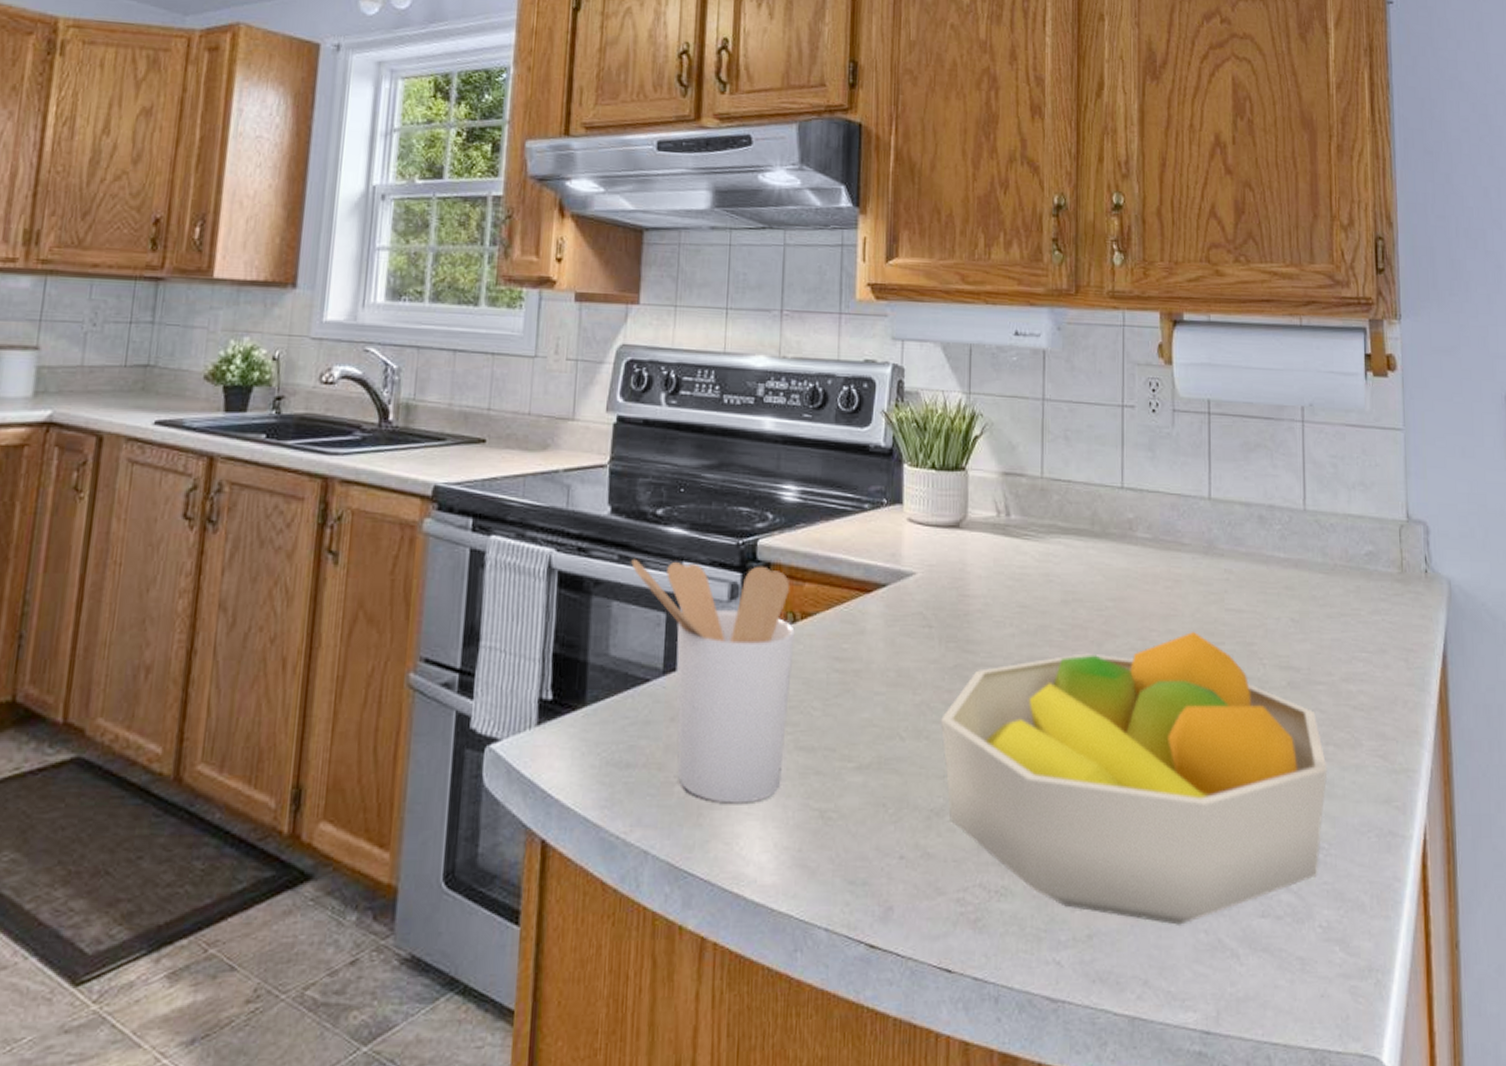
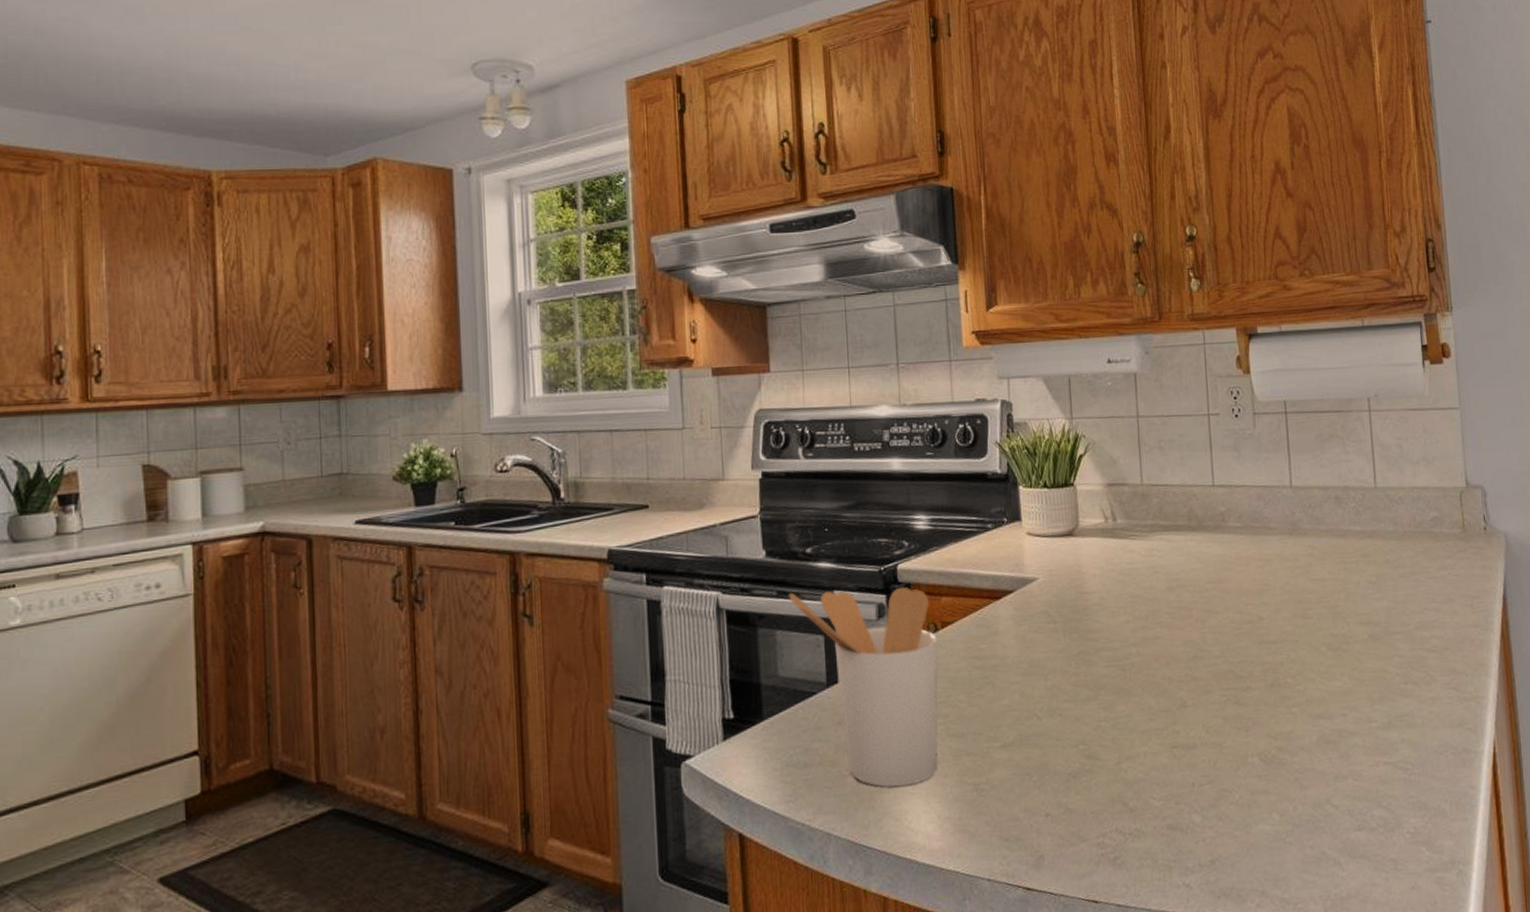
fruit bowl: present [941,632,1328,925] -> none [1071,602,1408,845]

